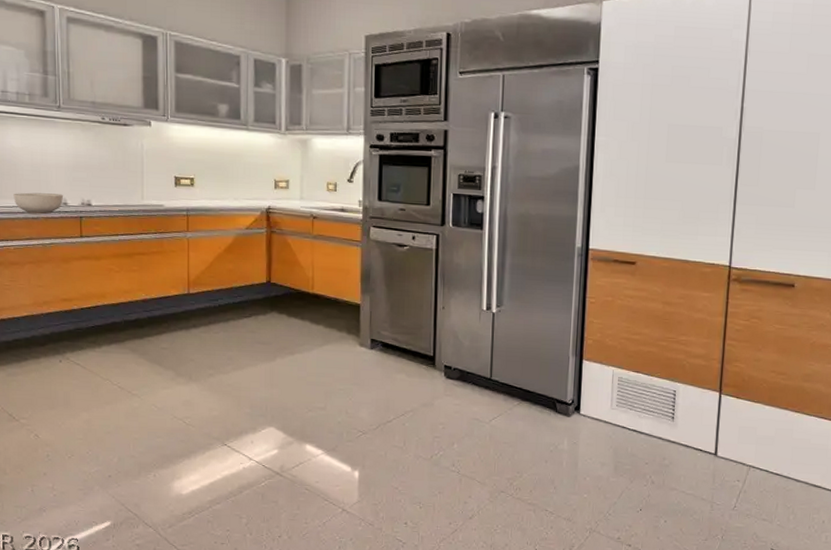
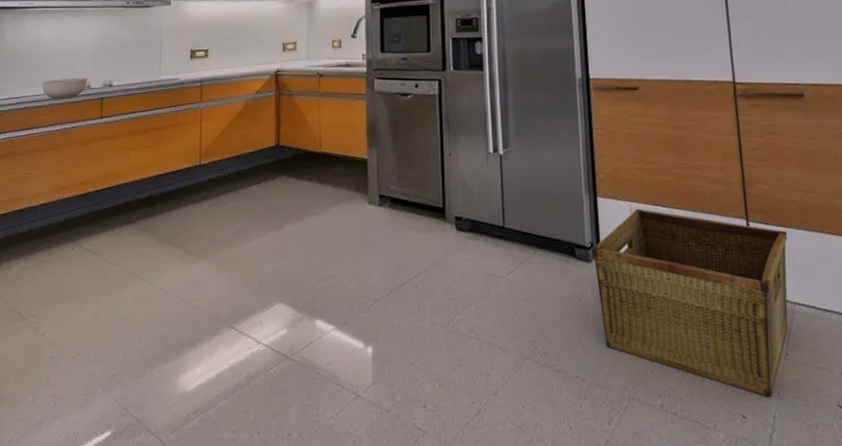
hamper: none [571,374,754,539] -> present [591,208,788,398]

